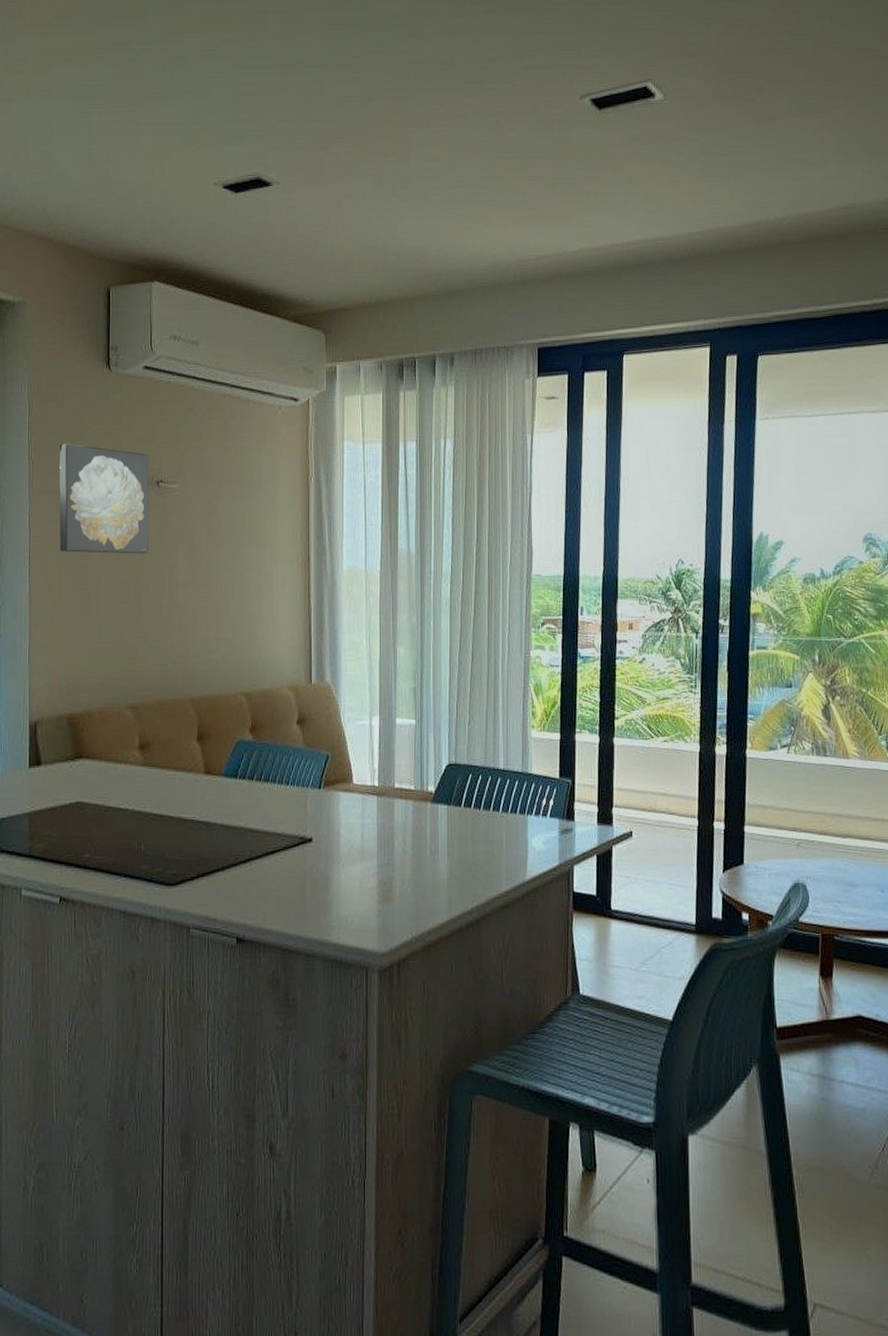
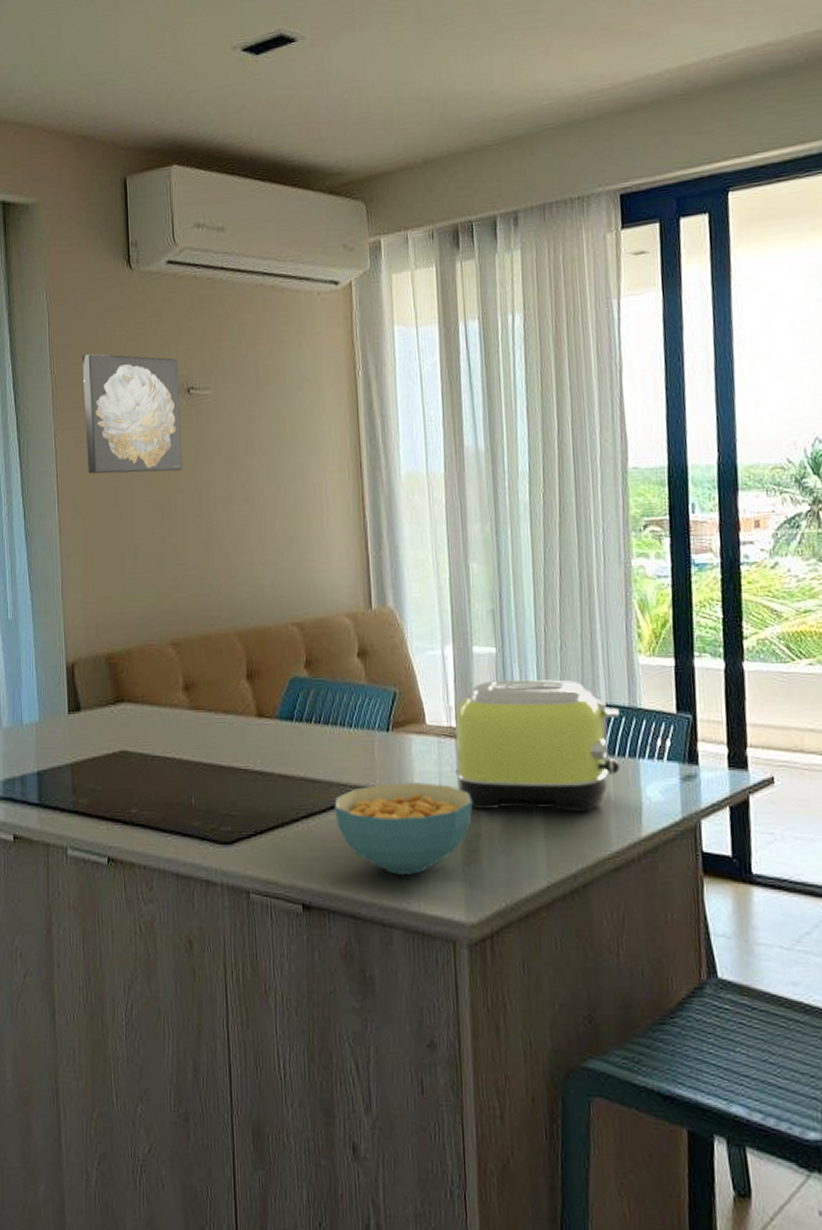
cereal bowl: none [269,833,389,911] -> present [334,783,473,875]
toaster: none [376,747,514,859] -> present [455,679,620,812]

